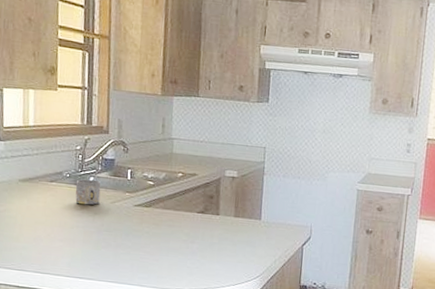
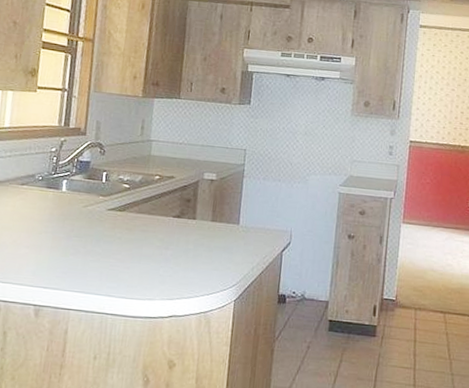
mug: present [75,179,101,205] -> none [46,182,74,210]

